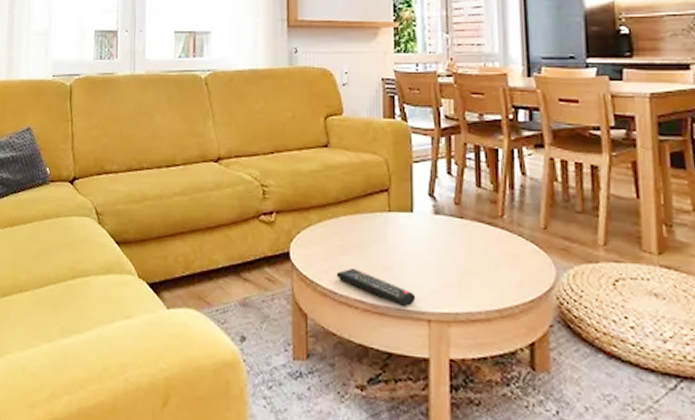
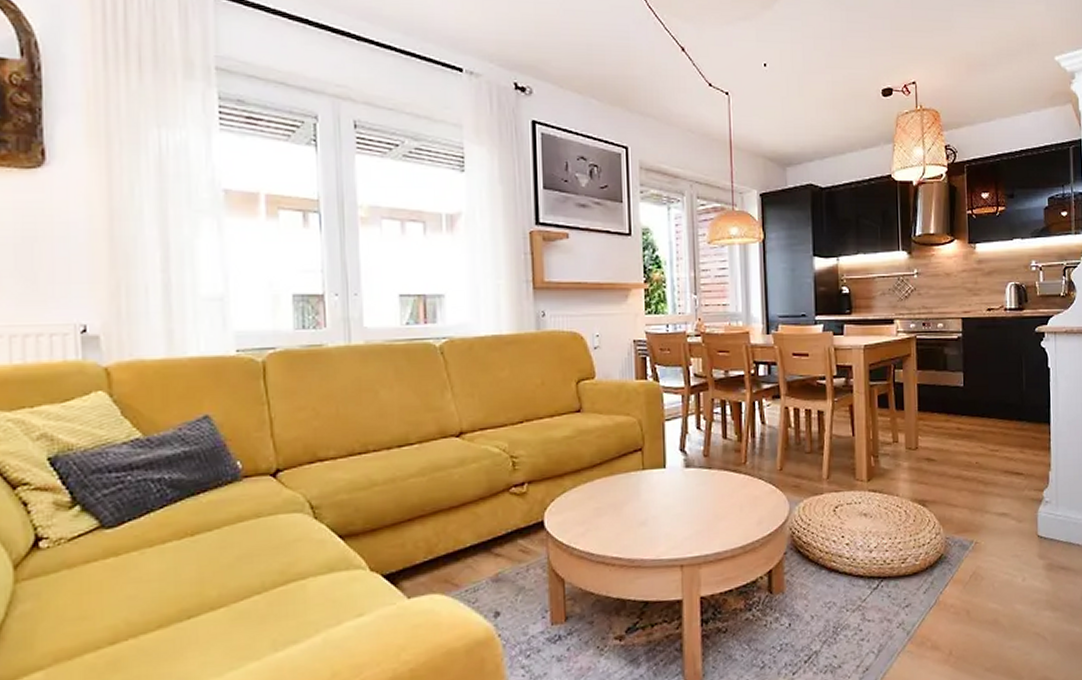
remote control: present [336,267,416,308] -> none [592,527,670,558]

